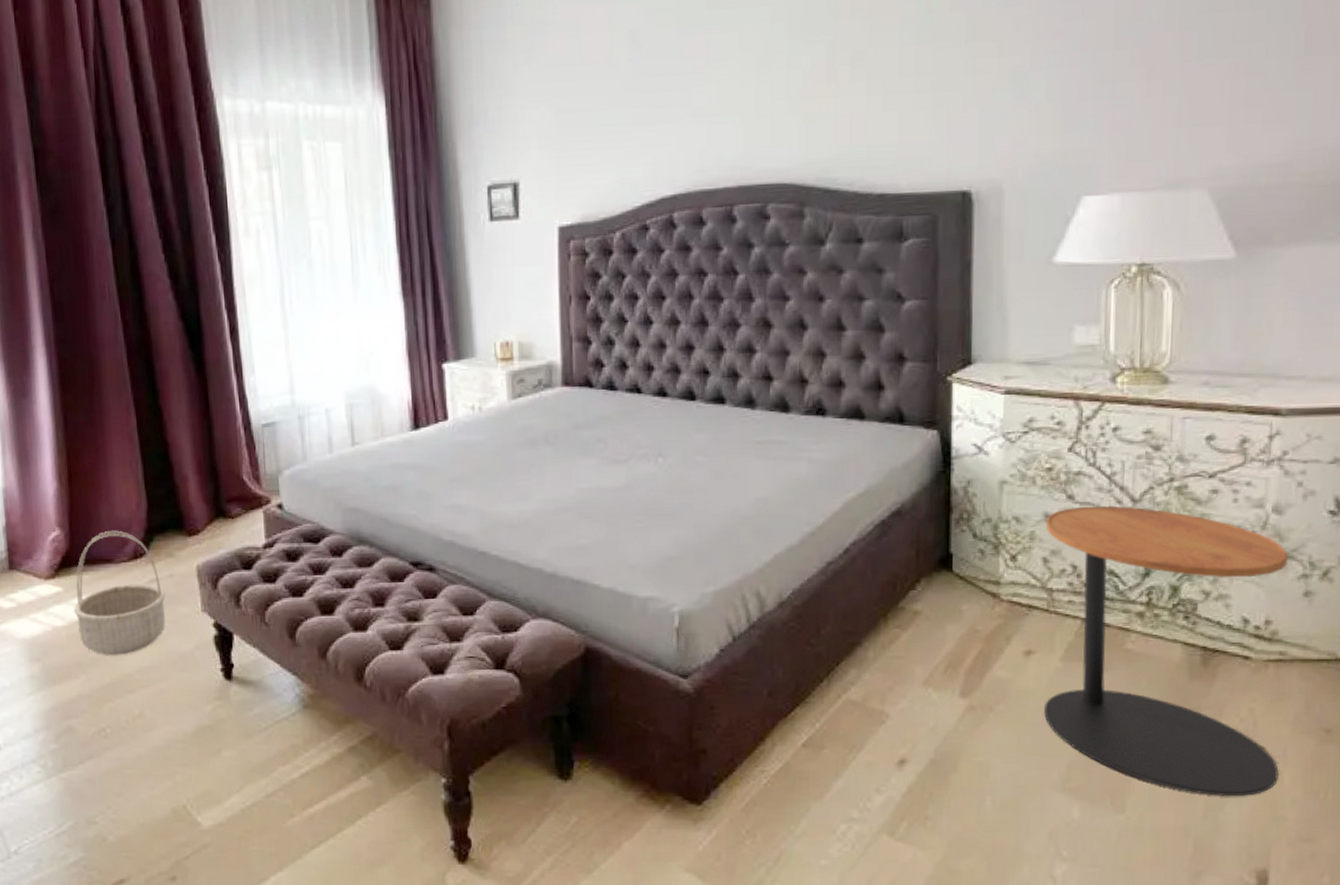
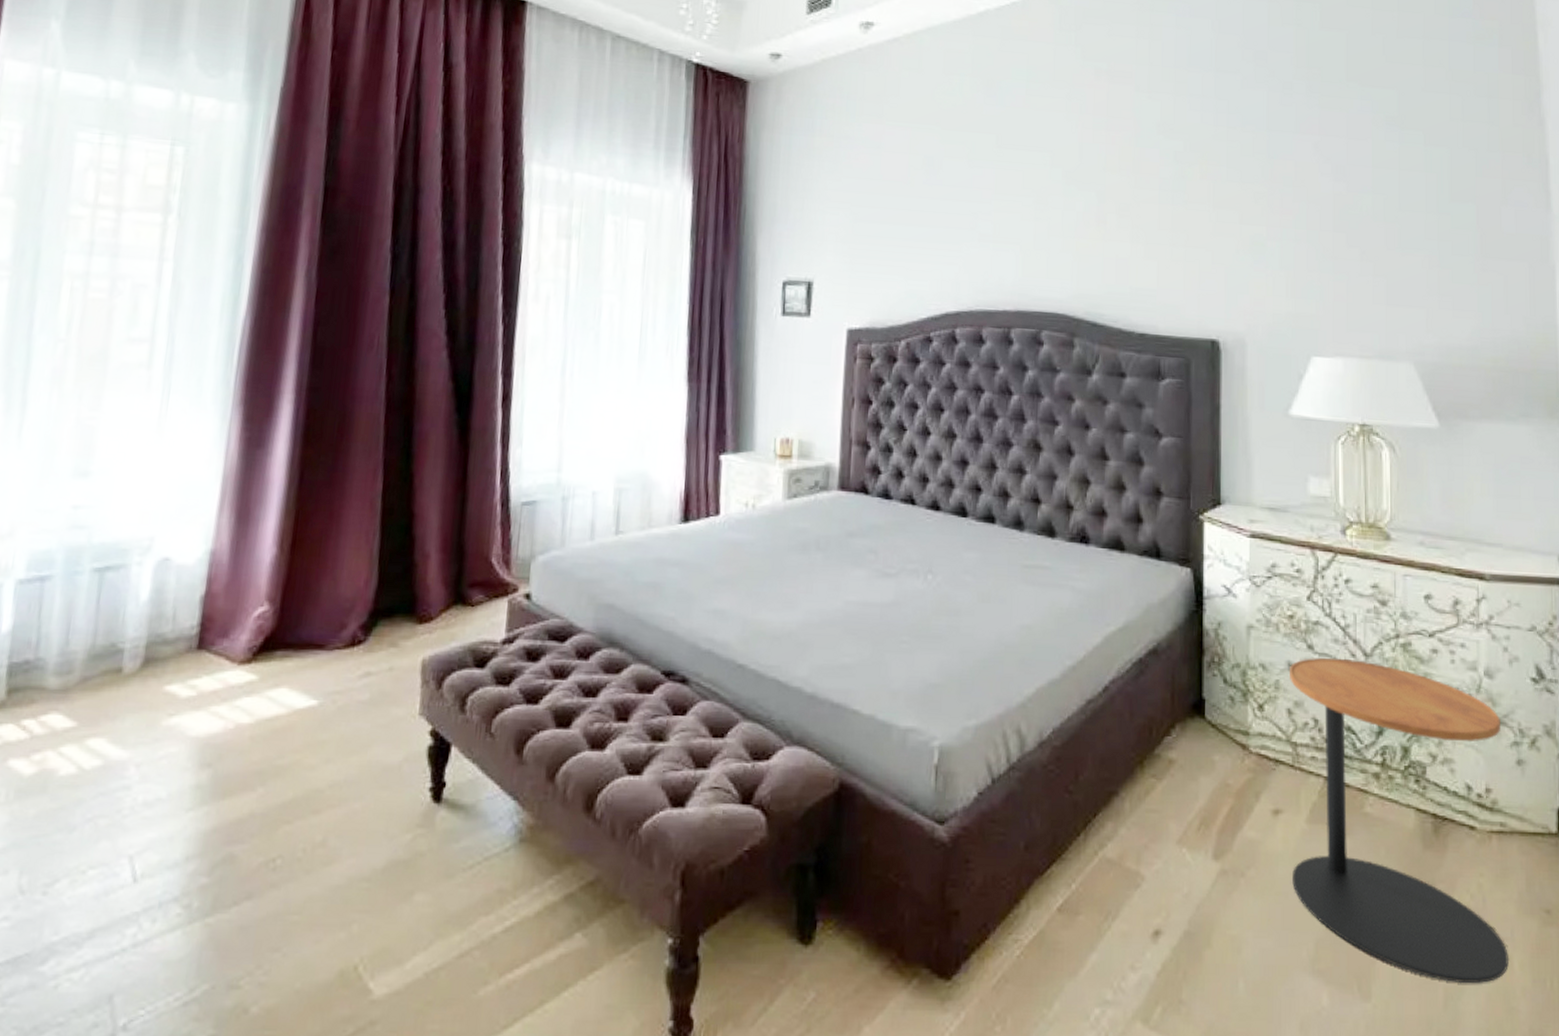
basket: present [74,530,166,657] -> none [266,610,380,766]

